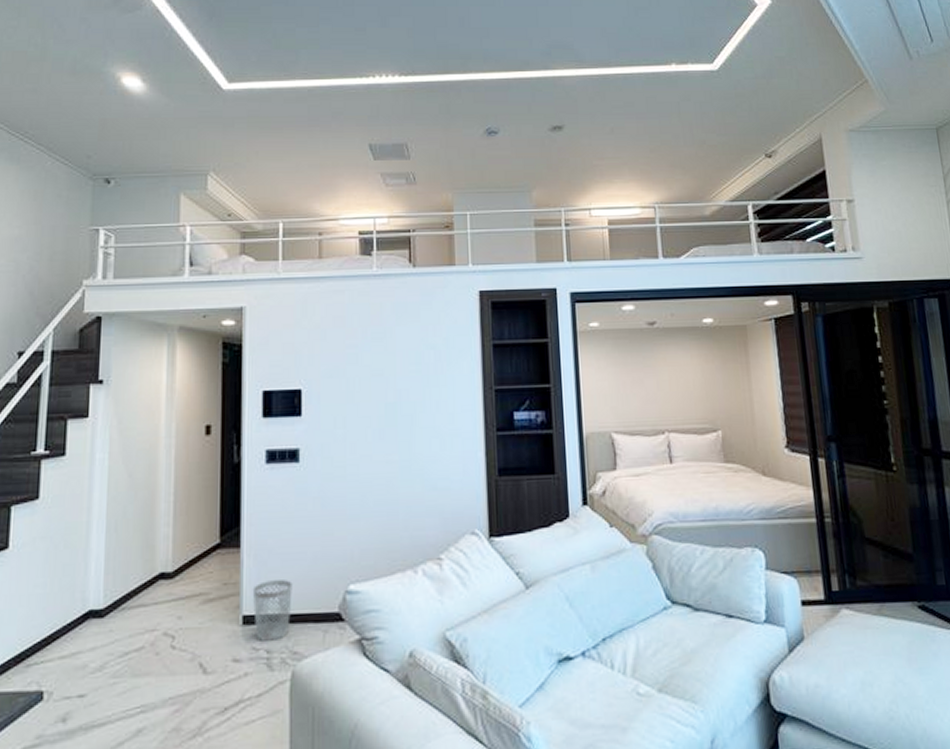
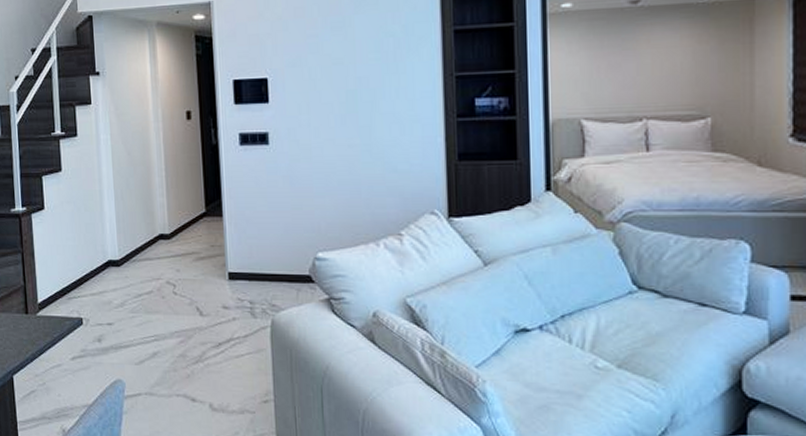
wastebasket: present [252,580,292,641] -> none [235,245,269,294]

